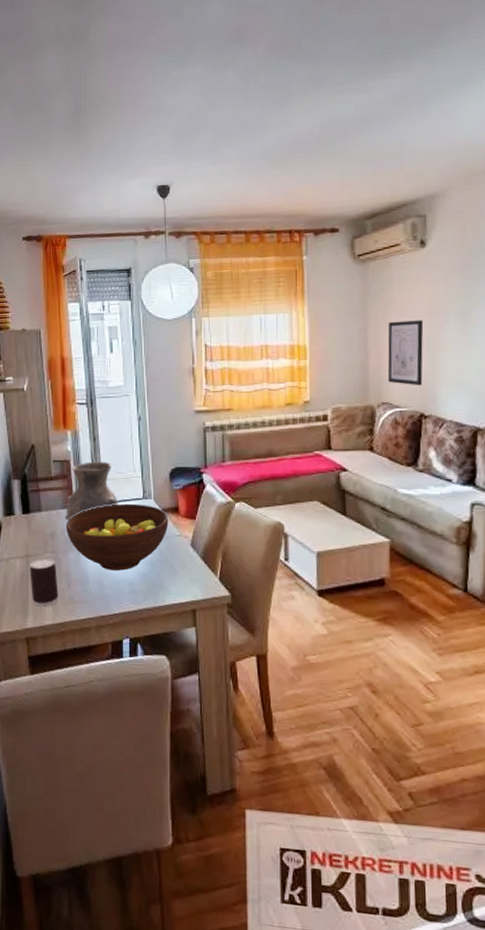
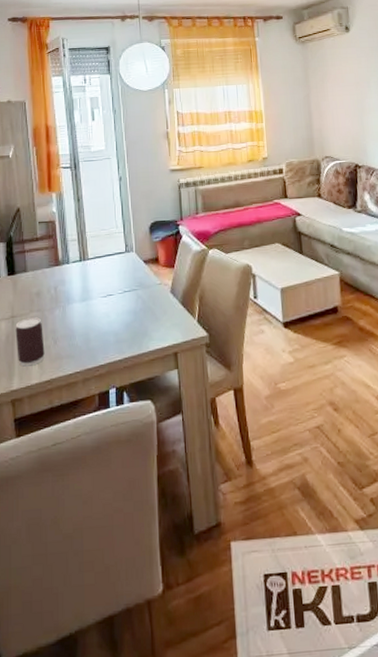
vase: present [64,461,118,521] -> none [50,220,102,279]
fruit bowl: present [65,503,169,571] -> none [51,257,150,323]
wall art: present [387,320,424,386] -> none [326,89,355,142]

